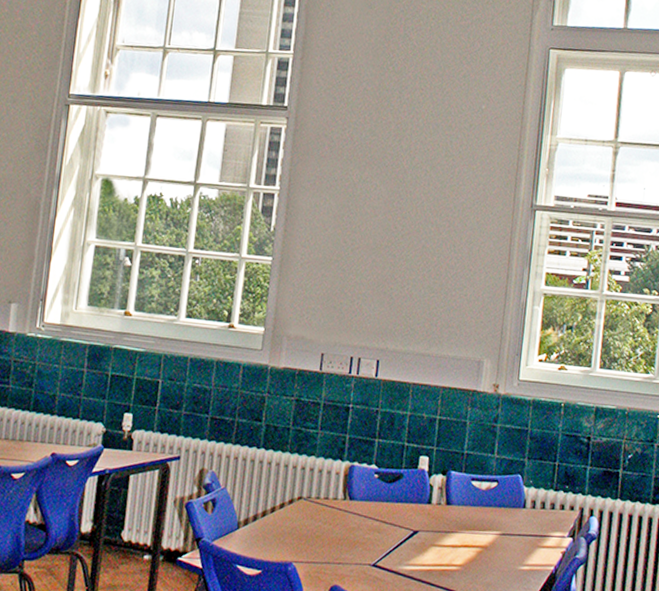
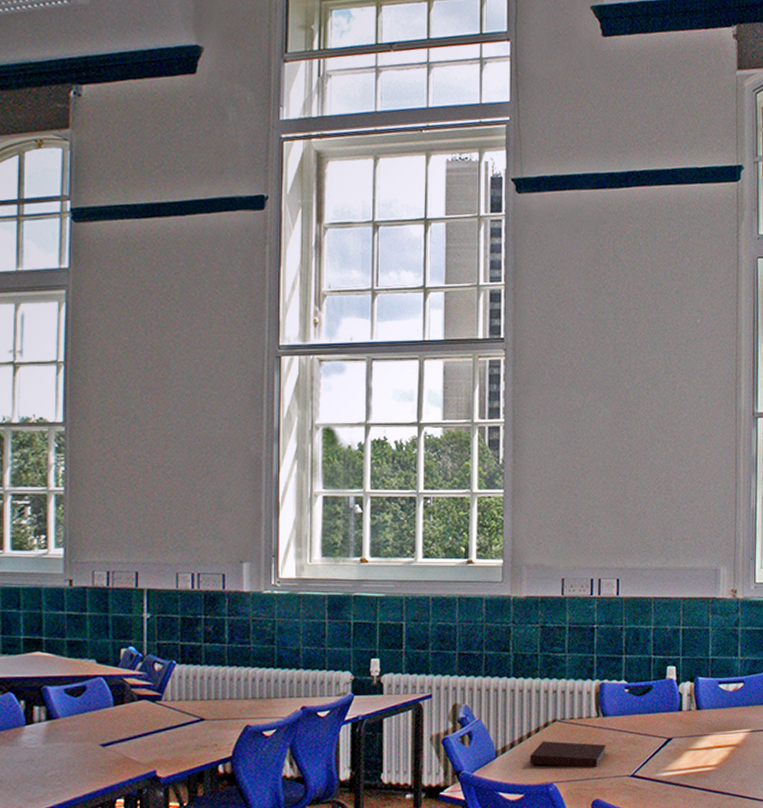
notebook: none [271,517,351,551] -> present [530,741,607,767]

